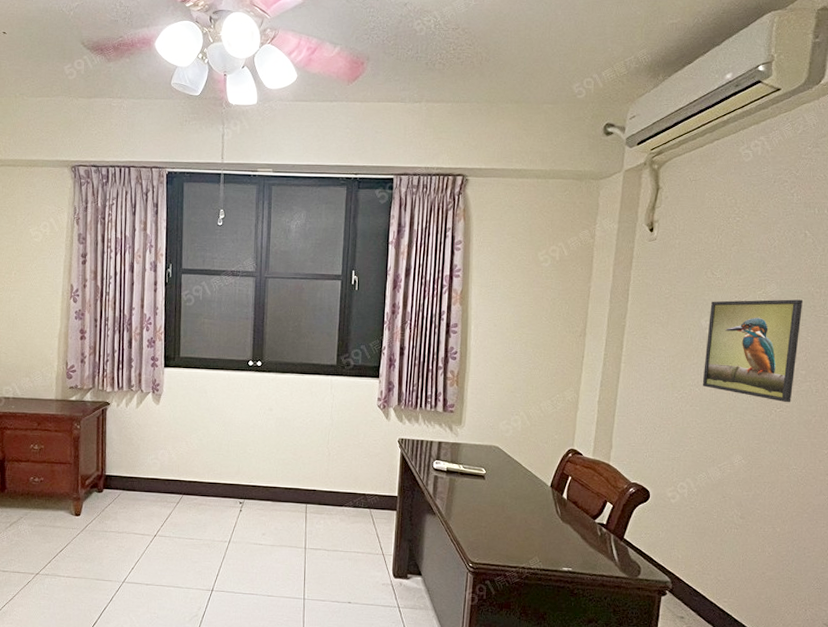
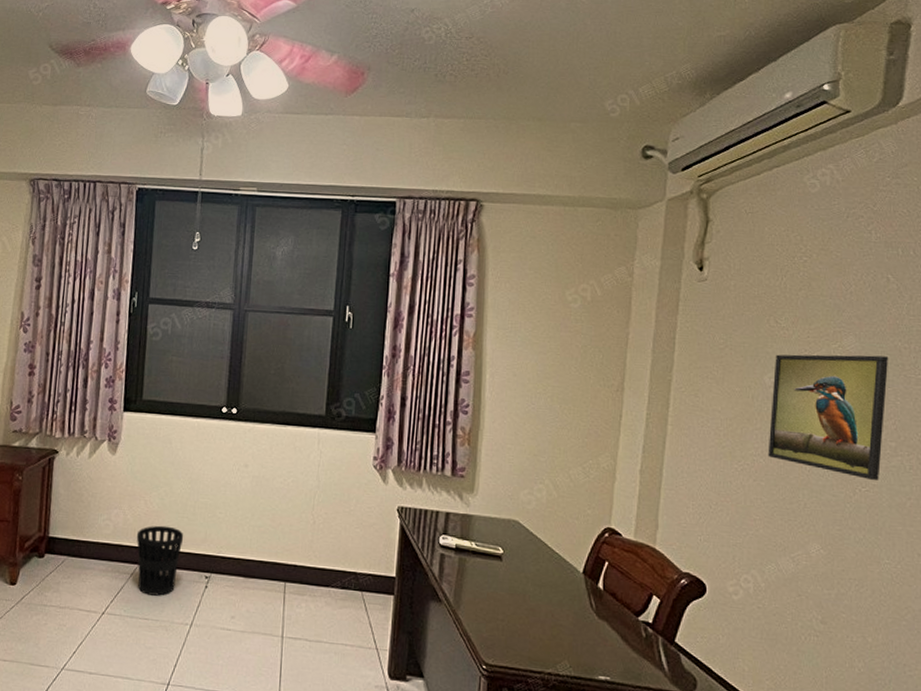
wastebasket: none [180,462,220,520] -> present [136,525,184,596]

